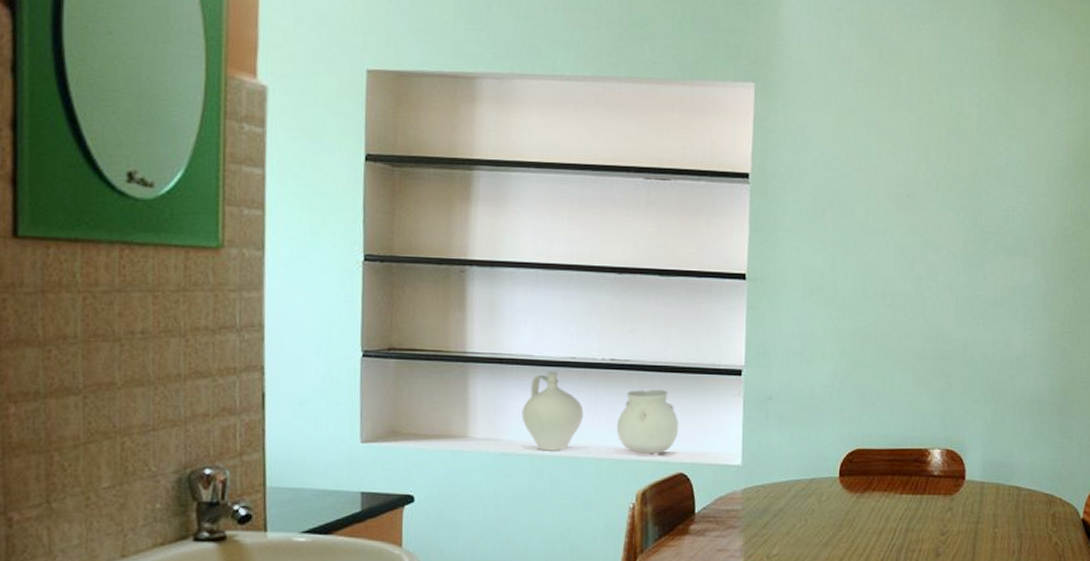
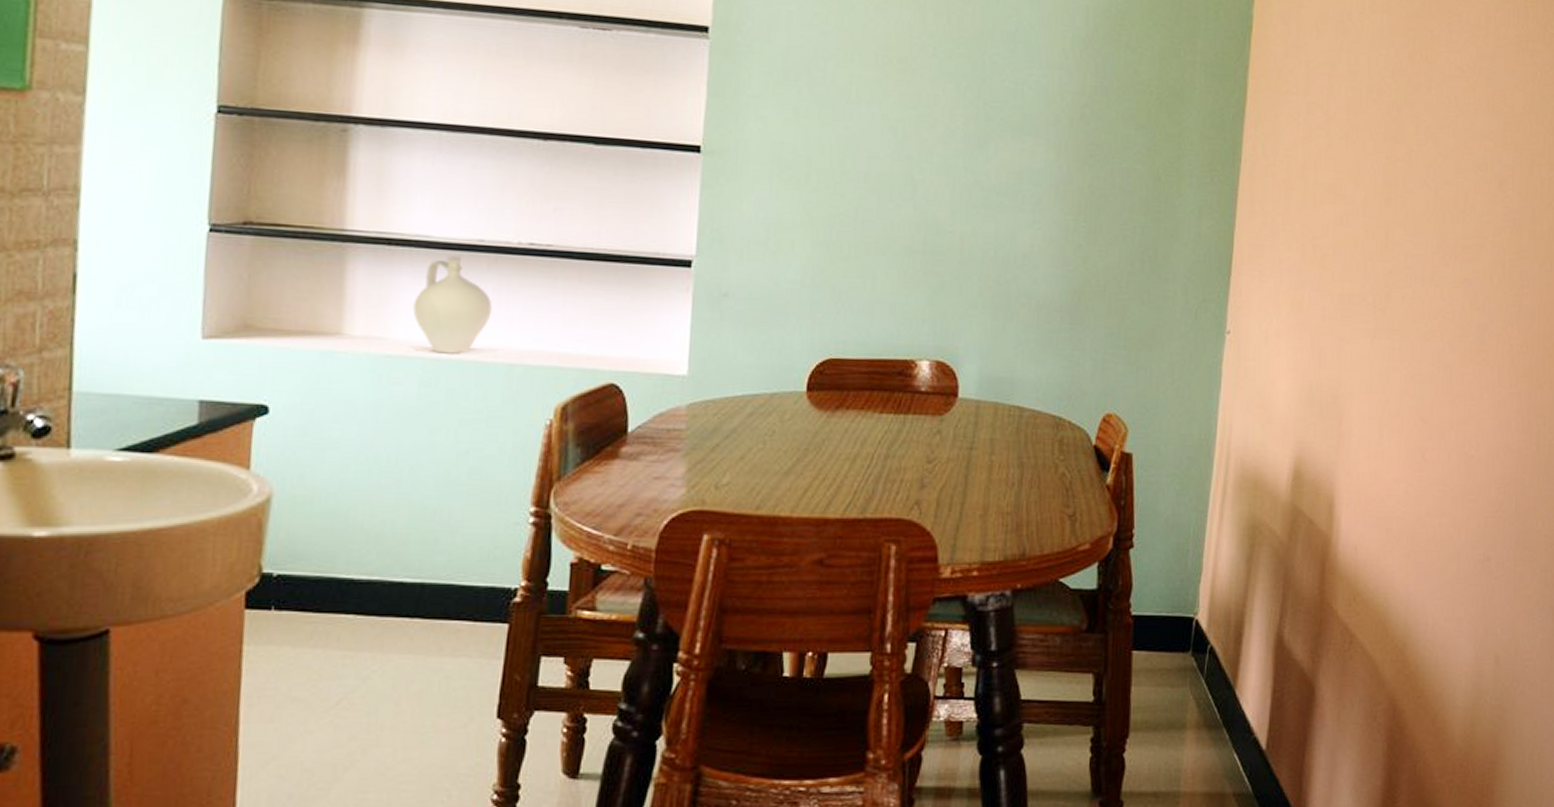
ceramic pot: present [616,389,679,455] -> none [532,281,612,361]

